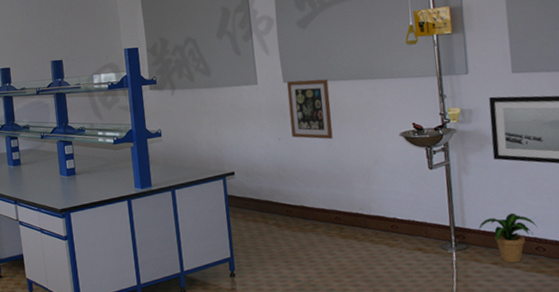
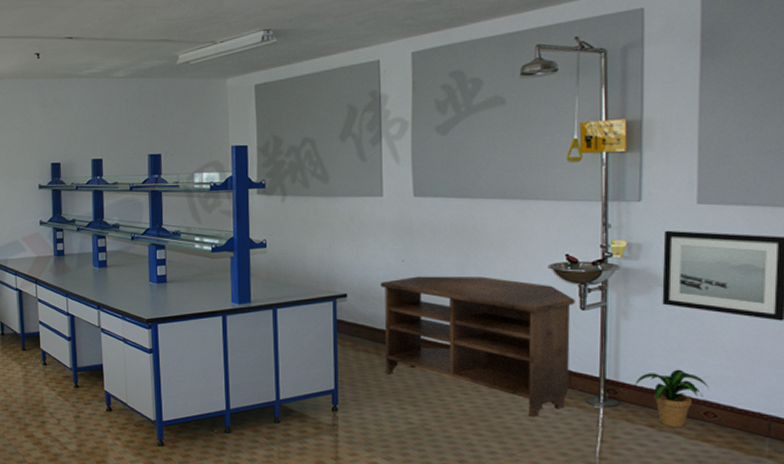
tv stand: none [262,147,426,266] -> present [380,276,576,418]
wall art: present [286,79,333,140] -> none [417,195,468,266]

